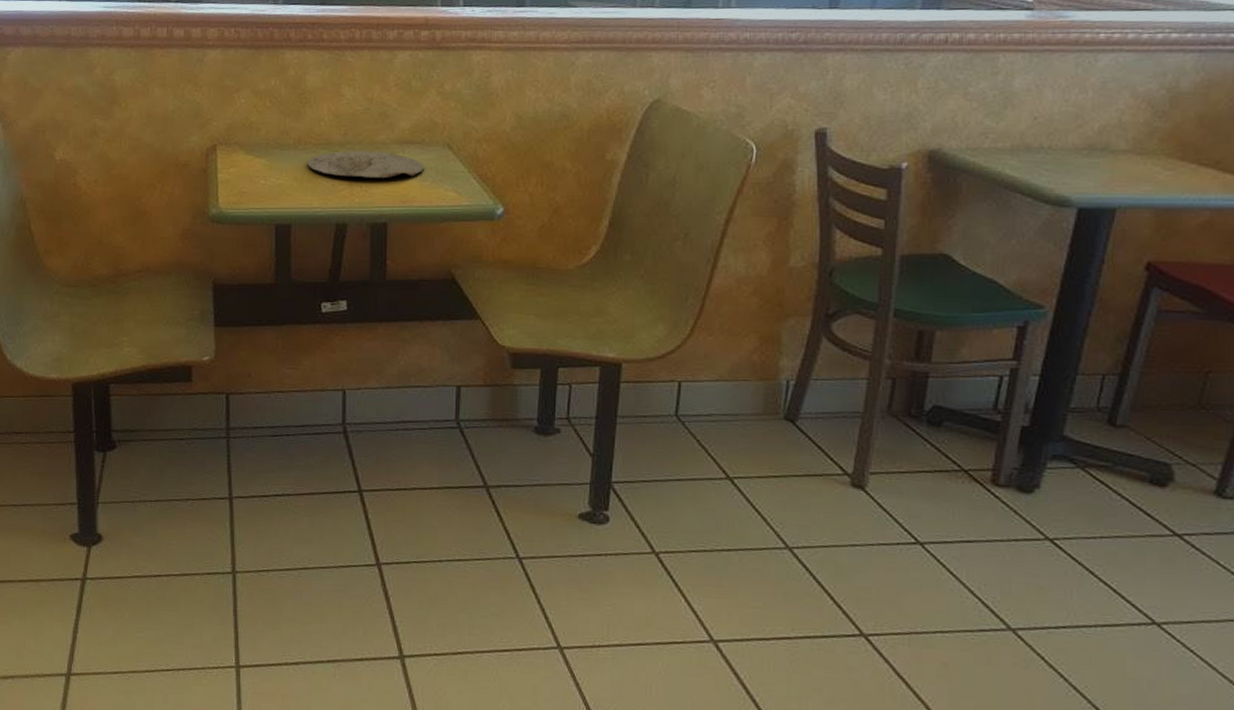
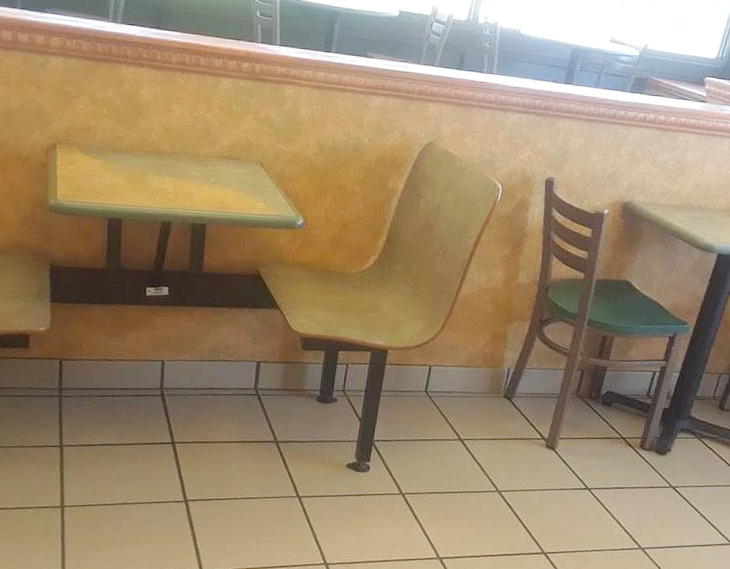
plate: present [307,151,424,178] -> none [139,160,240,187]

